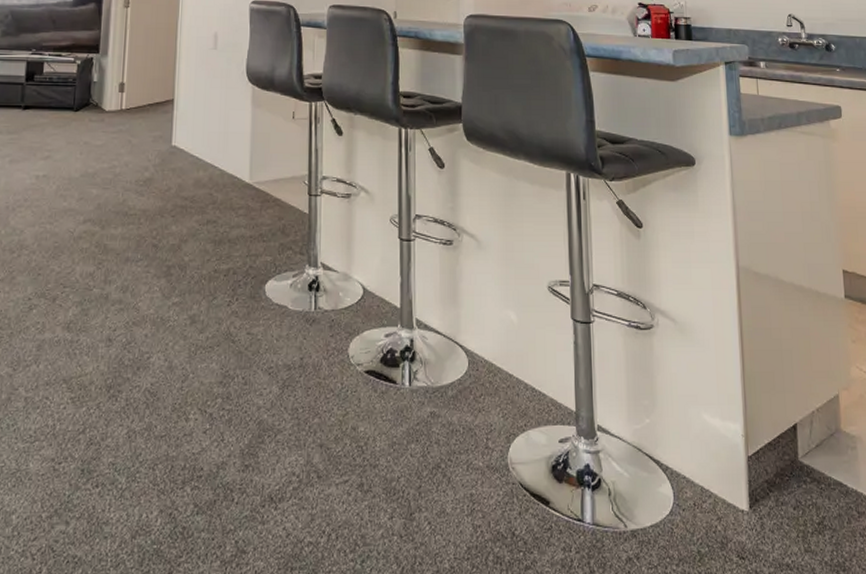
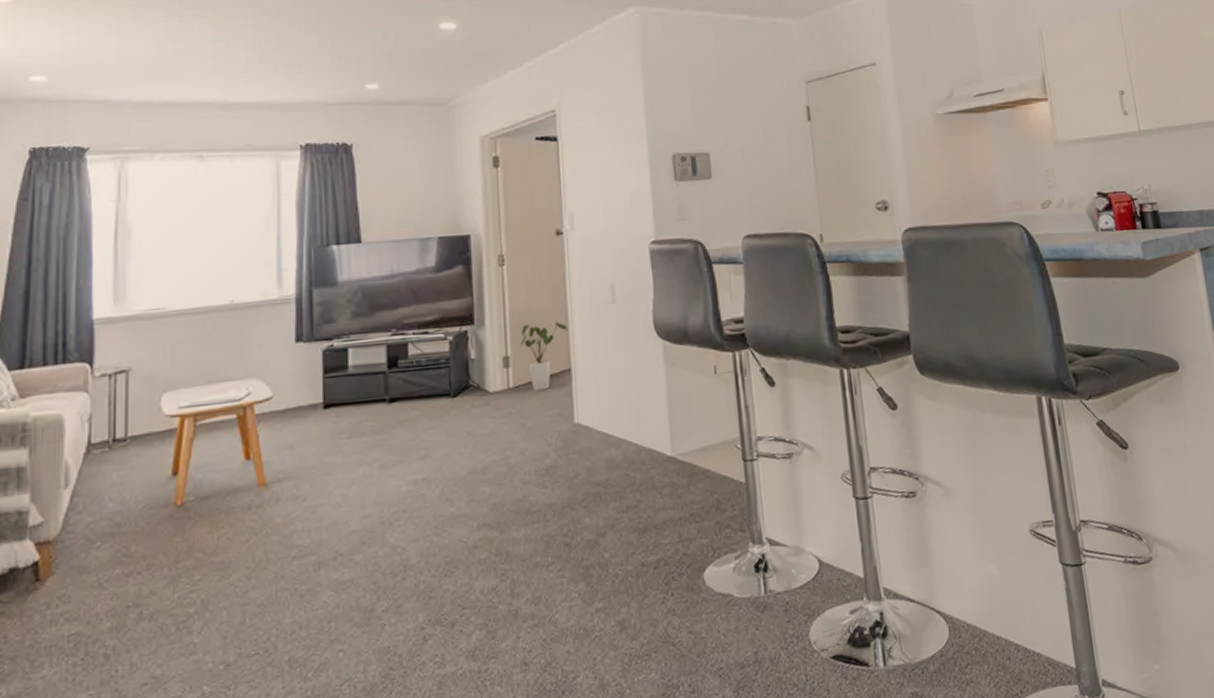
house plant: none [134,58,176,114] -> present [519,321,568,391]

